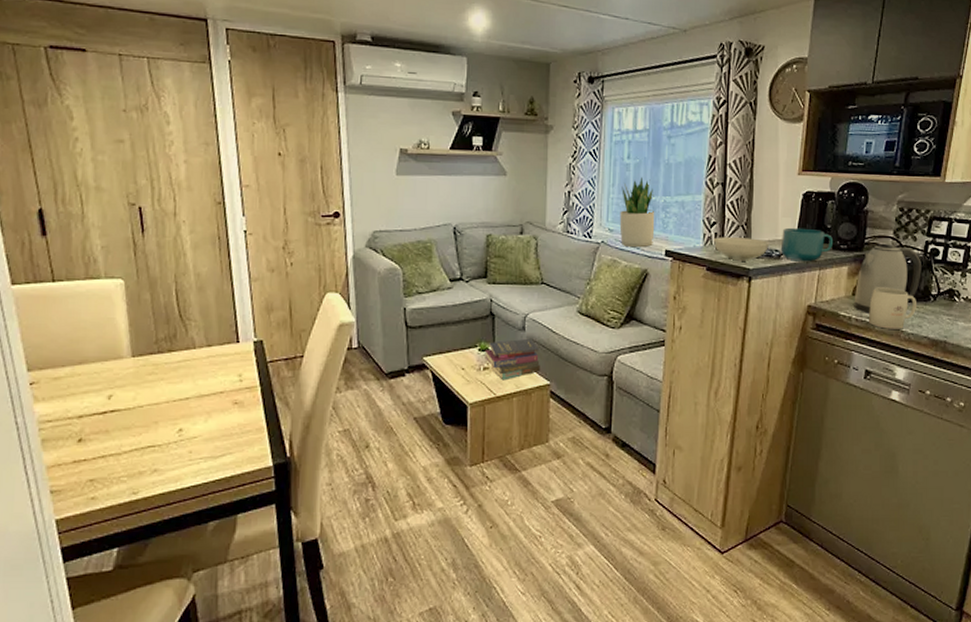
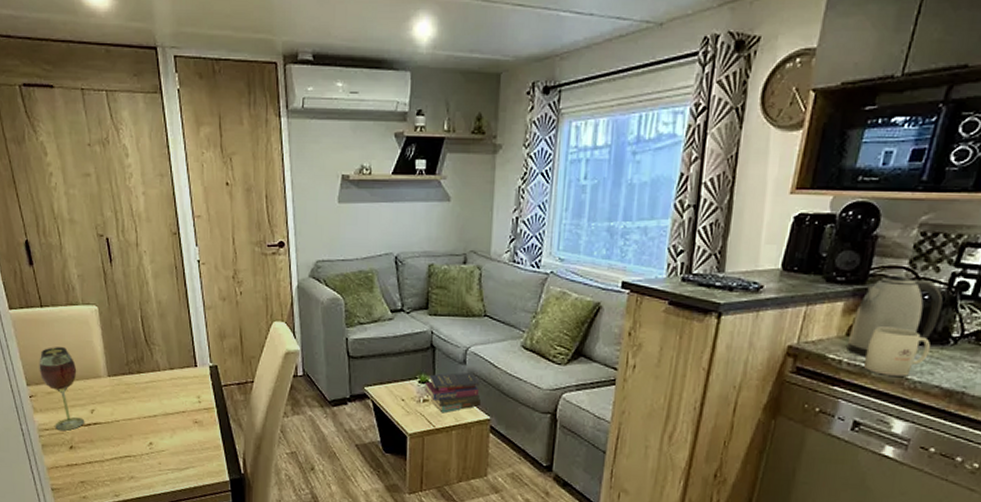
wineglass: none [44,326,99,421] -> present [39,347,84,431]
planter: present [619,176,655,248] -> none [571,199,613,279]
bowl: present [713,237,770,261] -> none [678,267,748,295]
cup: present [780,227,833,262] -> none [760,256,828,296]

